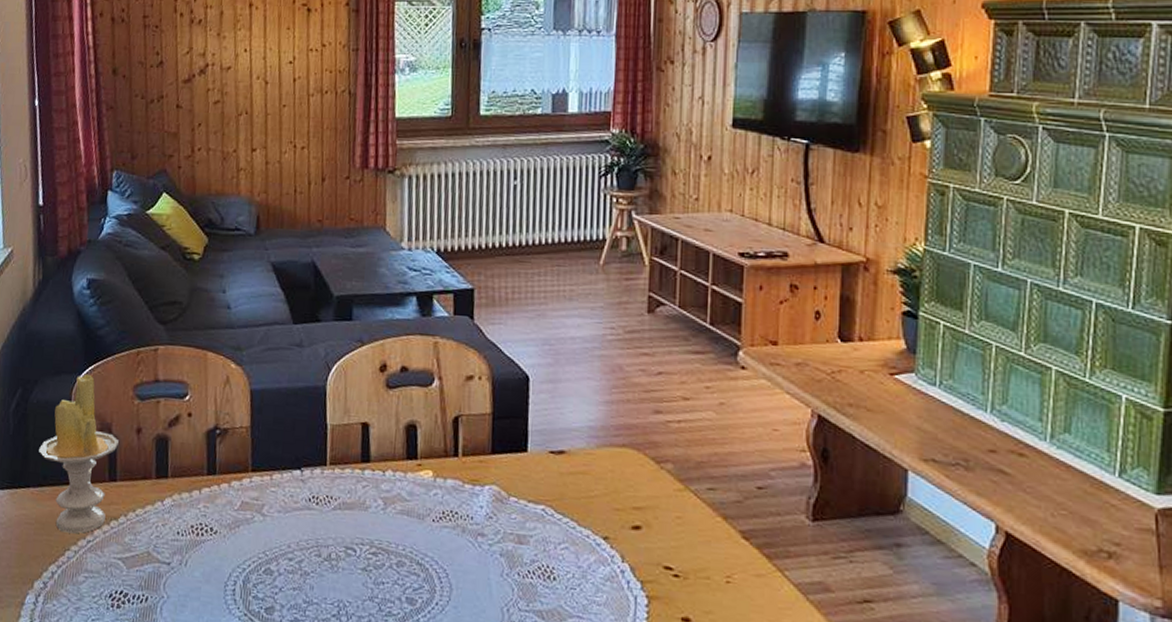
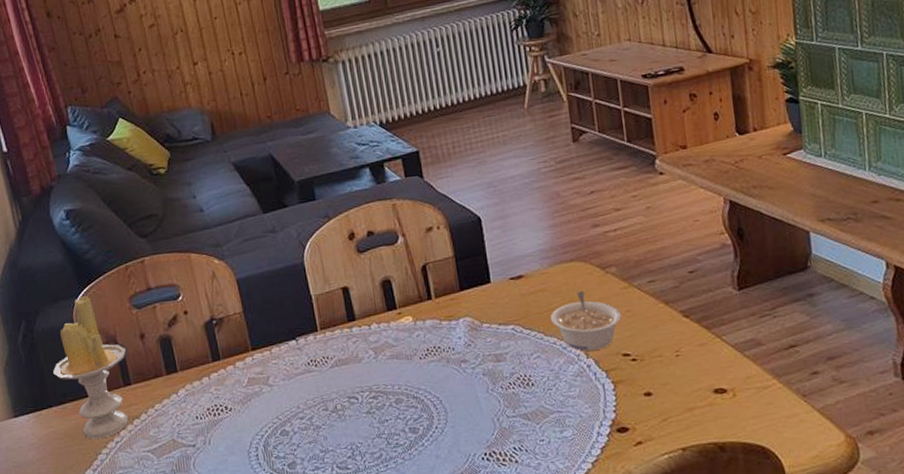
legume: none [588,482,670,555] -> present [551,291,622,351]

